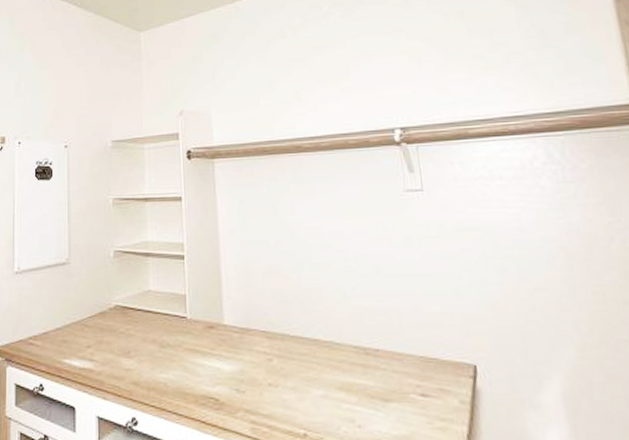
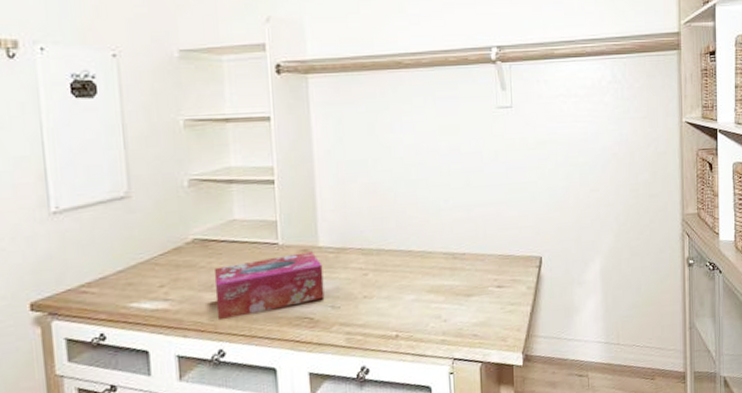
tissue box: none [131,329,229,388] -> present [214,251,325,321]

